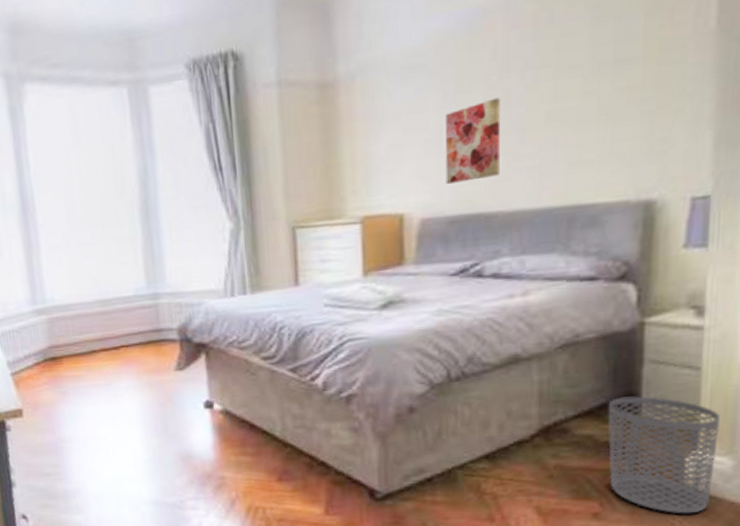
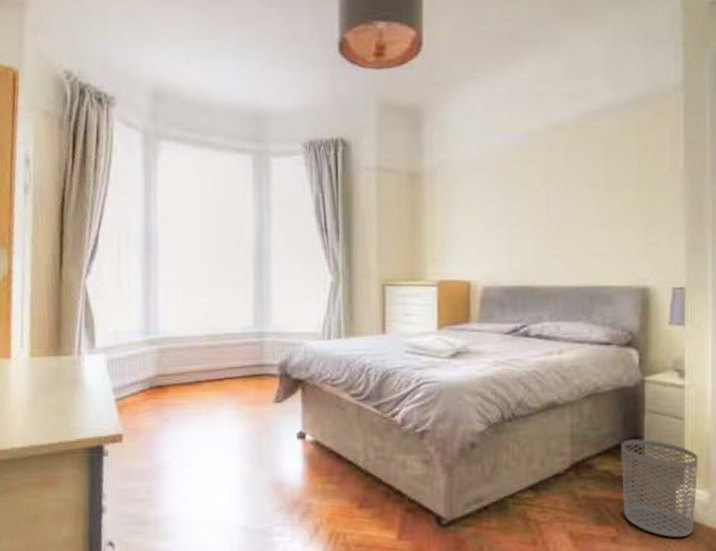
wall art: present [445,97,501,184] -> none [502,200,543,261]

